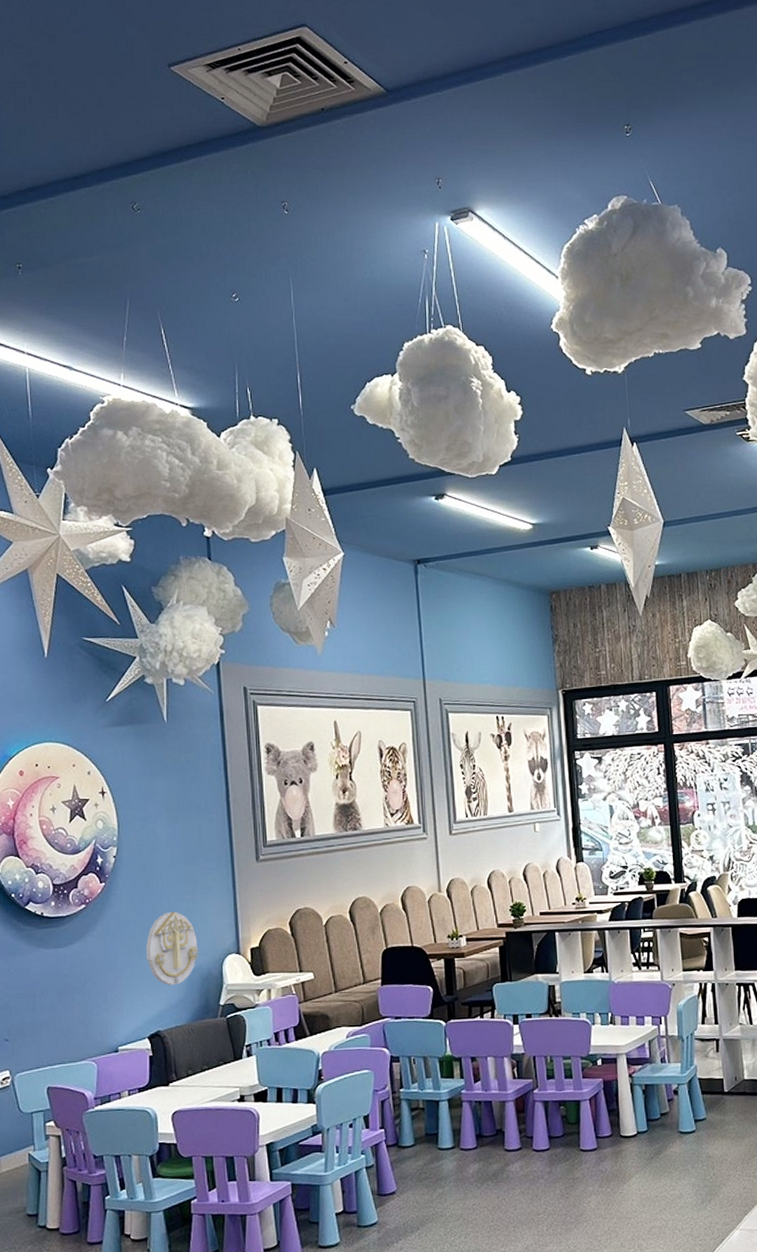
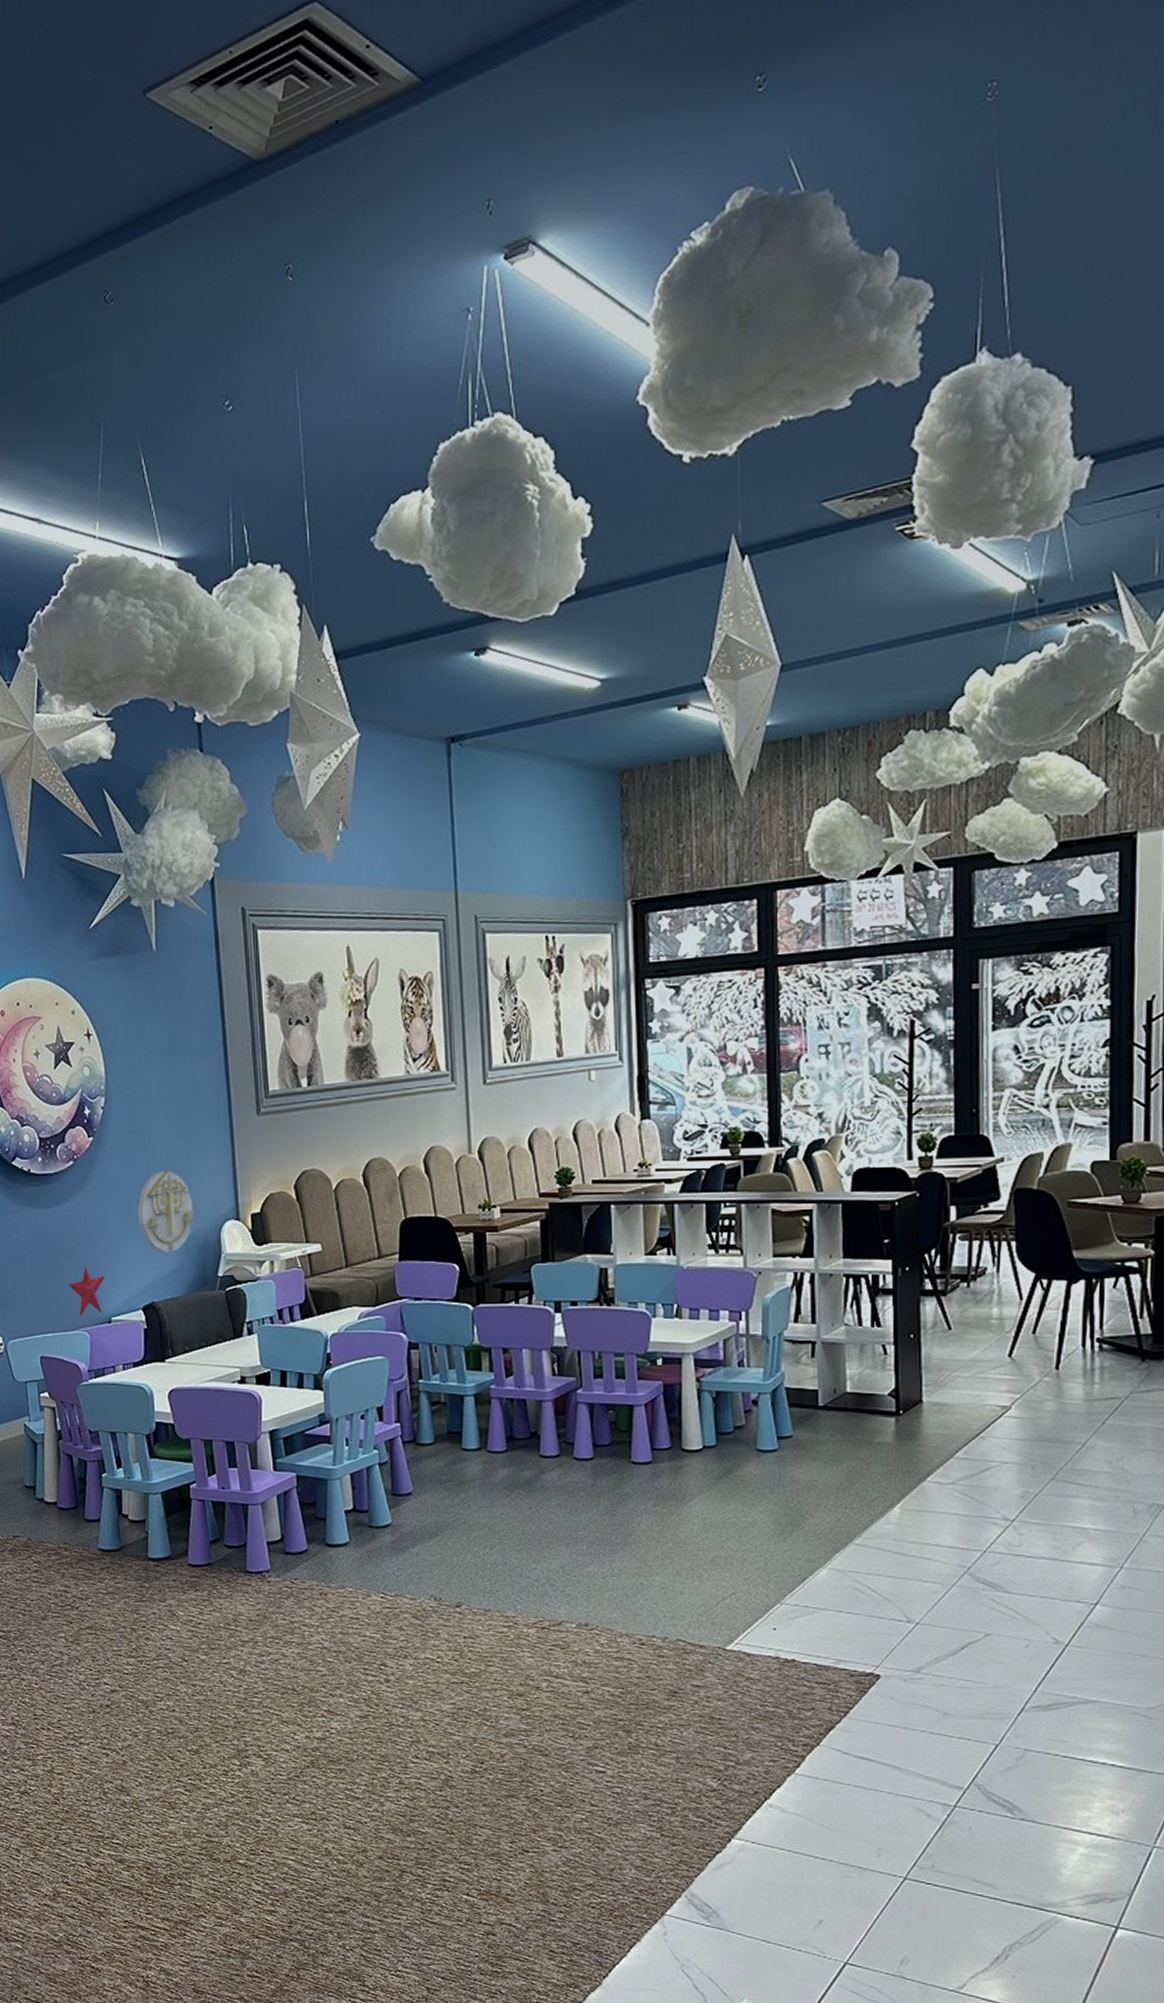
decorative star: none [76,1000,113,1049] -> present [67,1266,105,1318]

